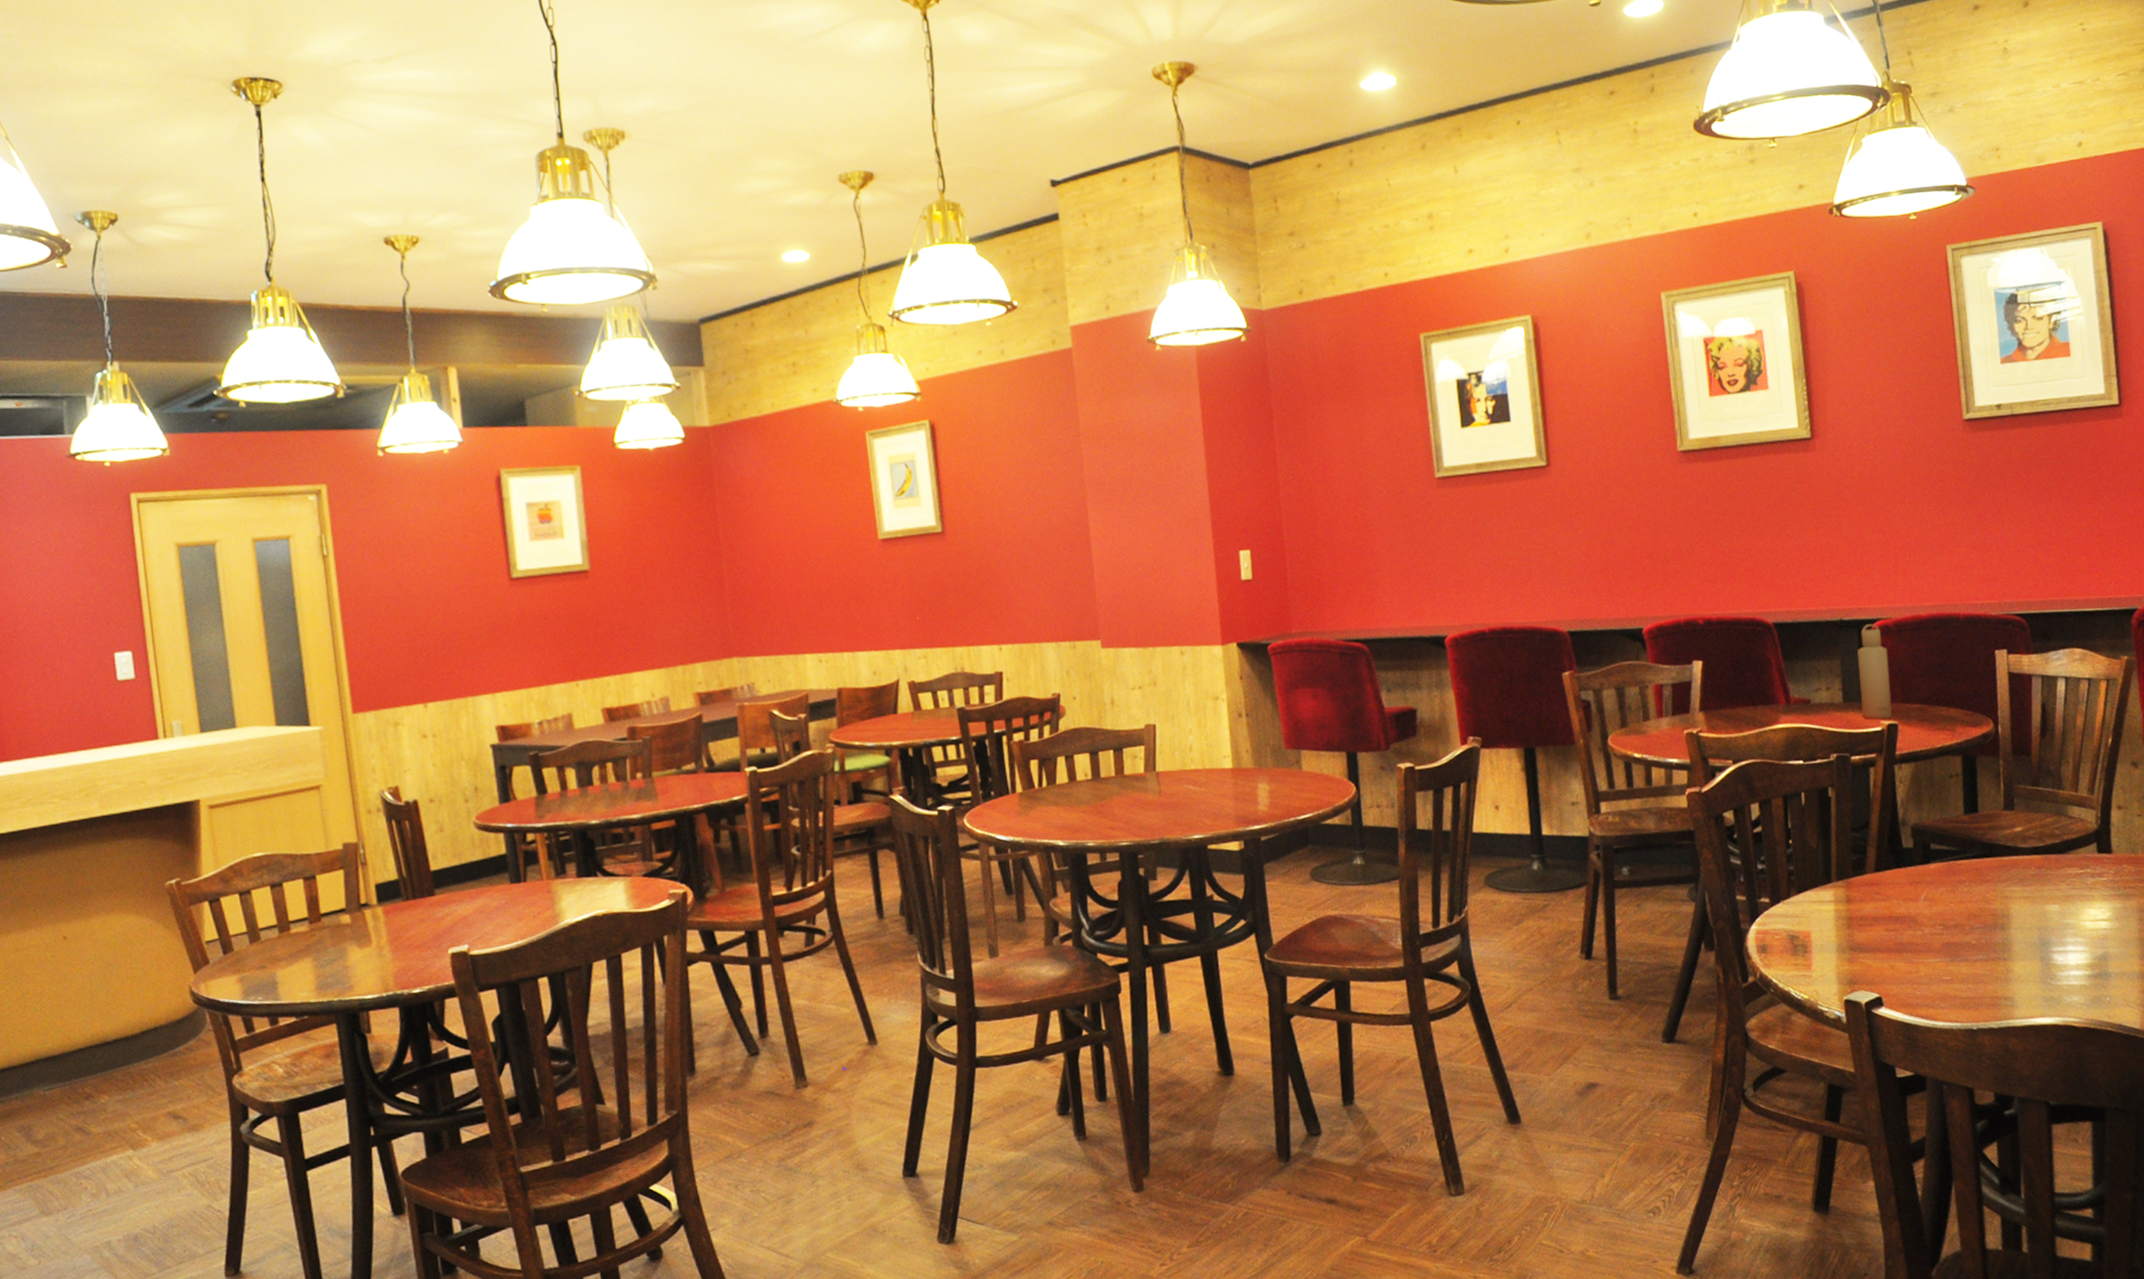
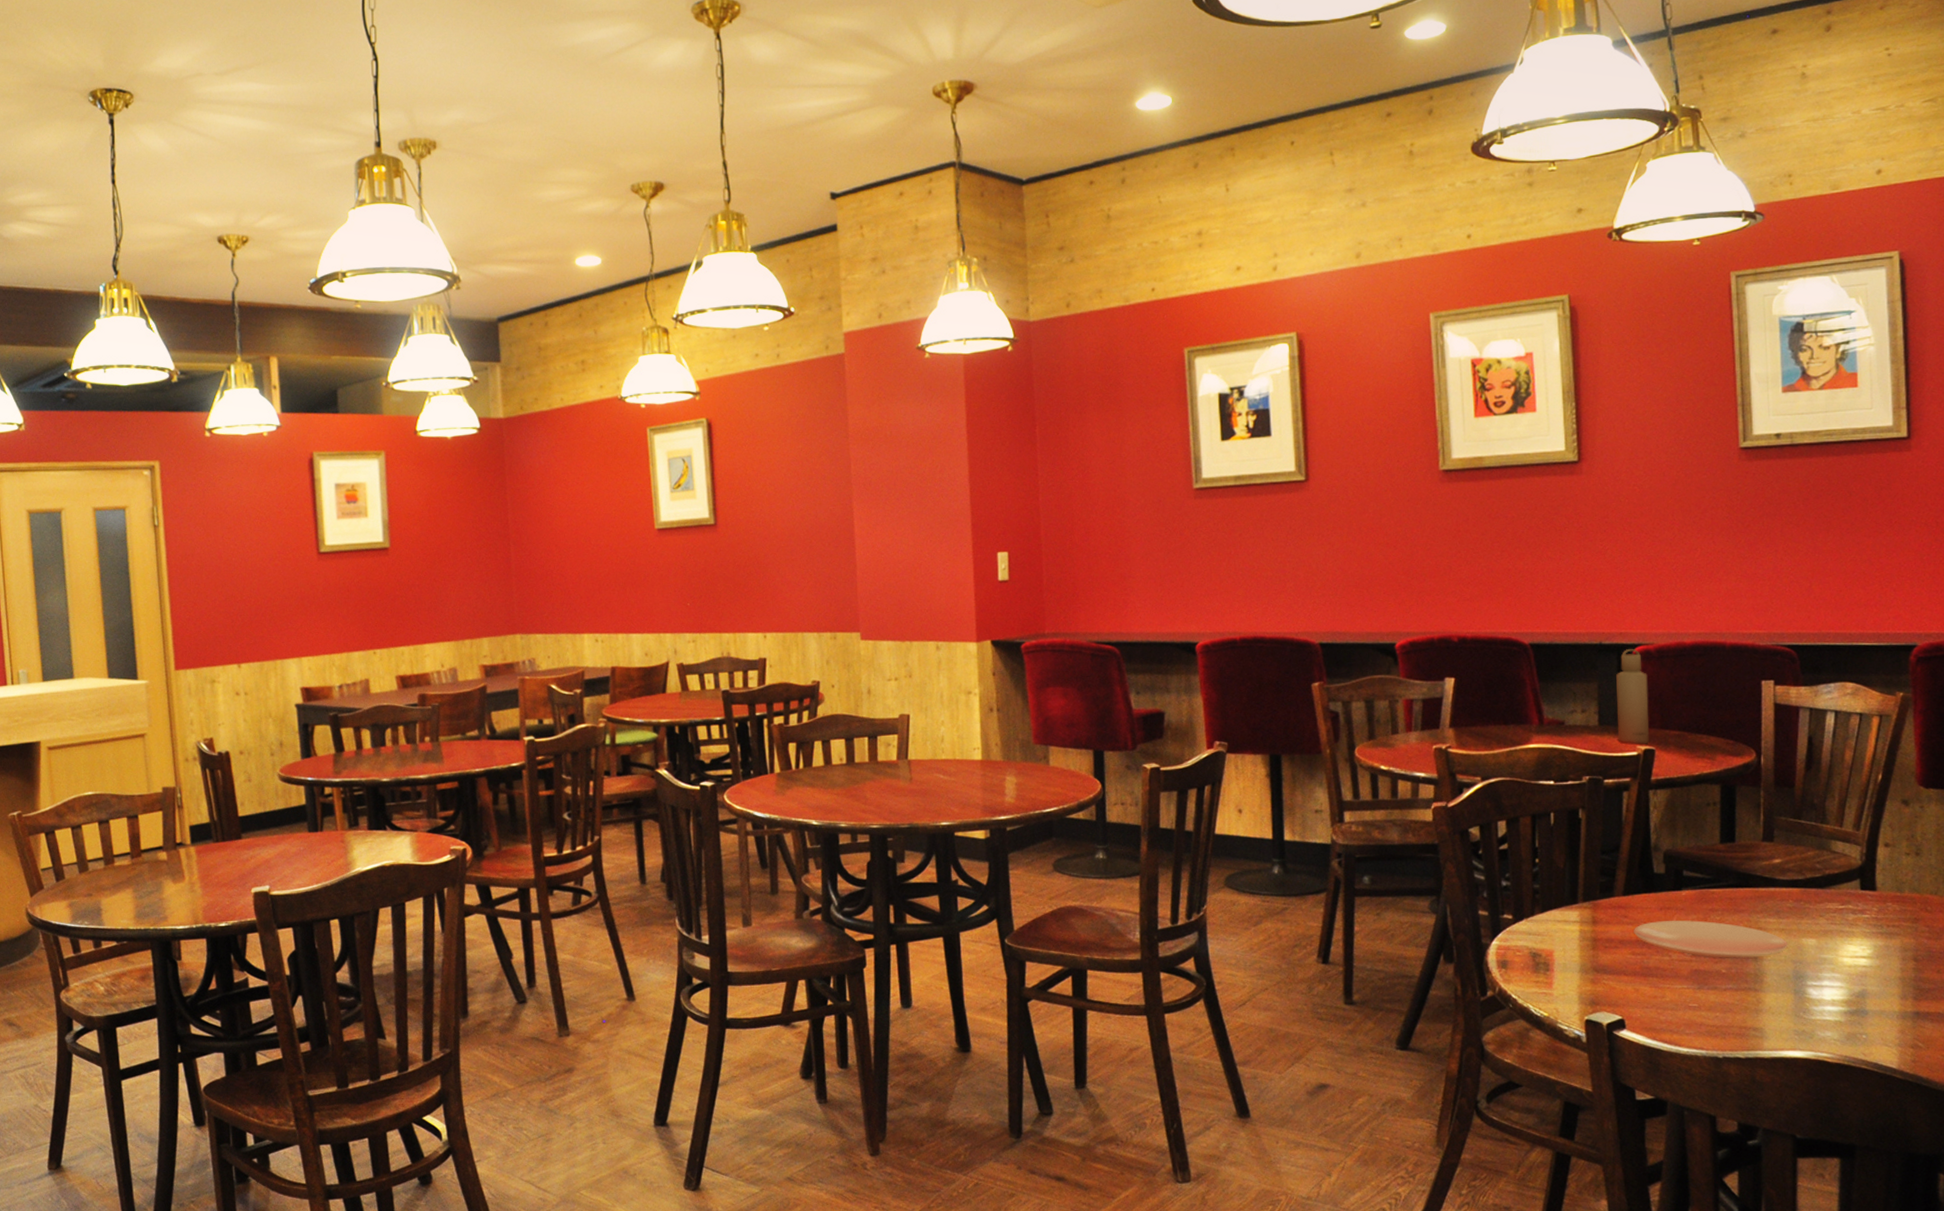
plate: none [1886,893,2033,930] -> present [1634,920,1788,958]

